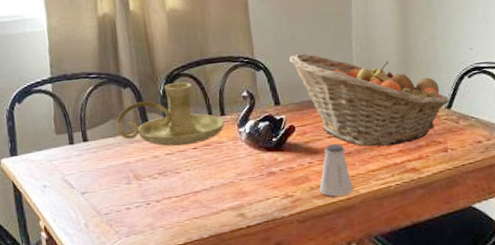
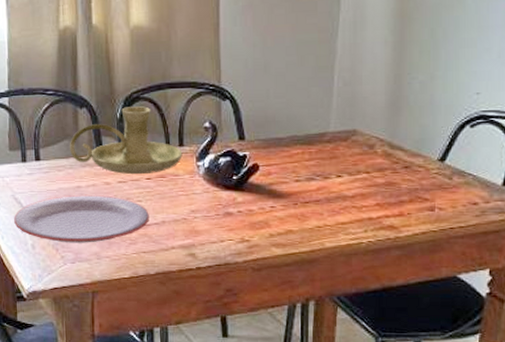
plate: none [65,168,199,218] -> present [14,194,149,243]
fruit basket: present [289,53,449,147] -> none [260,85,443,198]
saltshaker: present [319,143,354,197] -> none [280,189,318,247]

